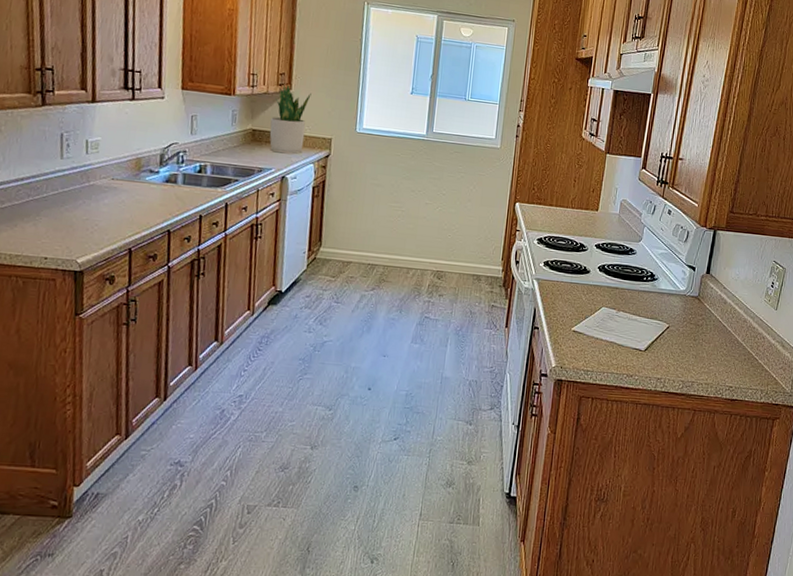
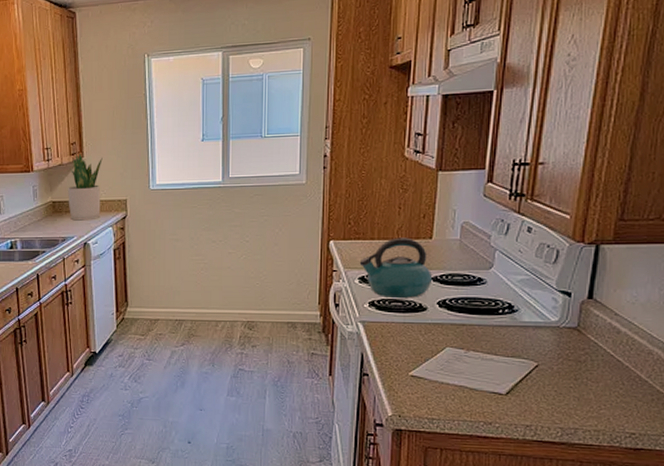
kettle: none [539,206,597,261] -> present [359,237,433,298]

